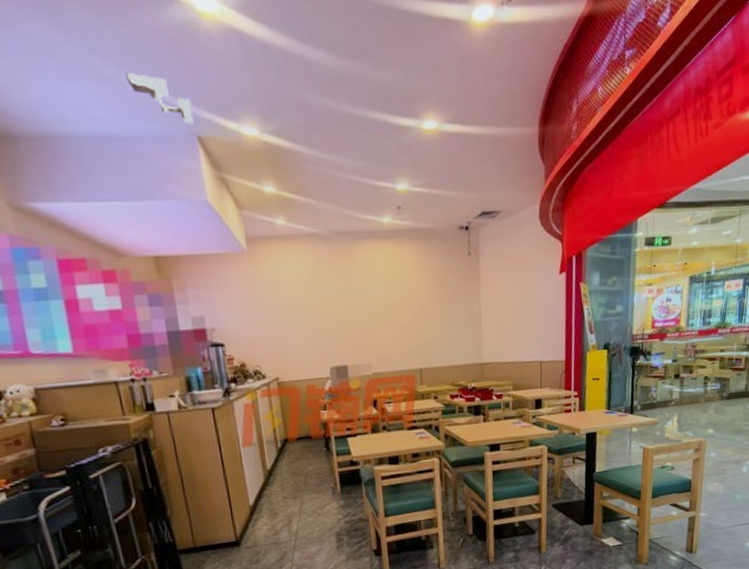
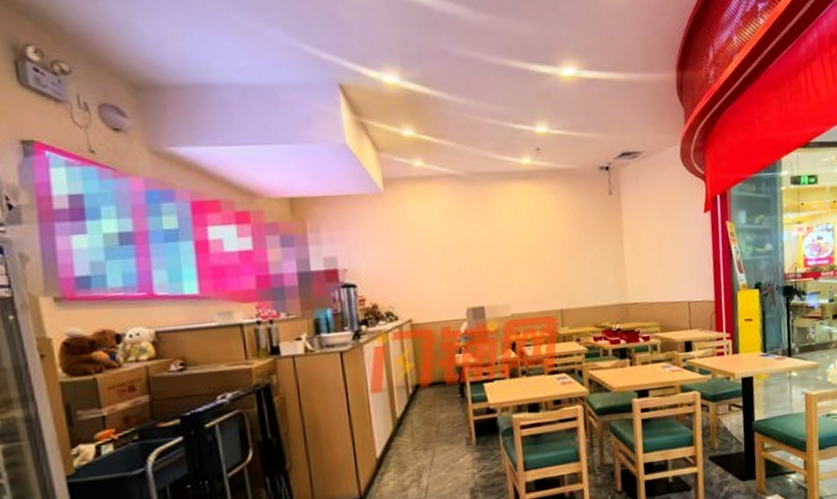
security camera: present [126,73,194,125] -> none [273,28,336,74]

